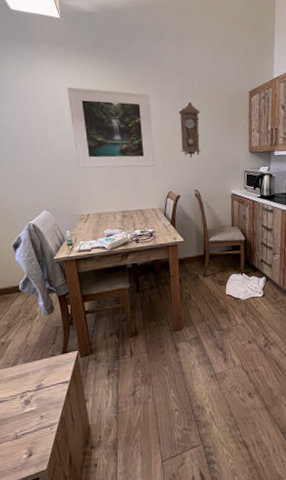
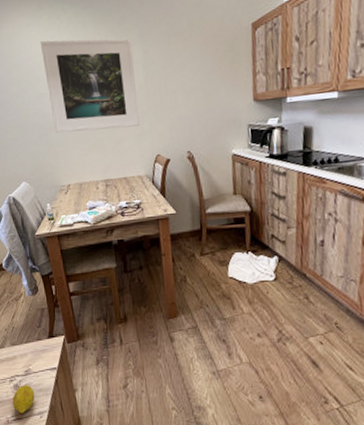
fruit: none [21,399,46,428] -> present [12,385,35,414]
pendulum clock: present [178,101,202,158] -> none [165,43,194,113]

